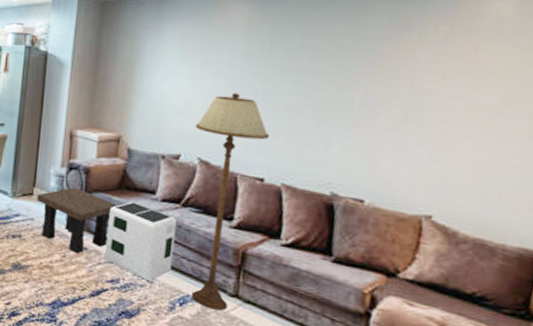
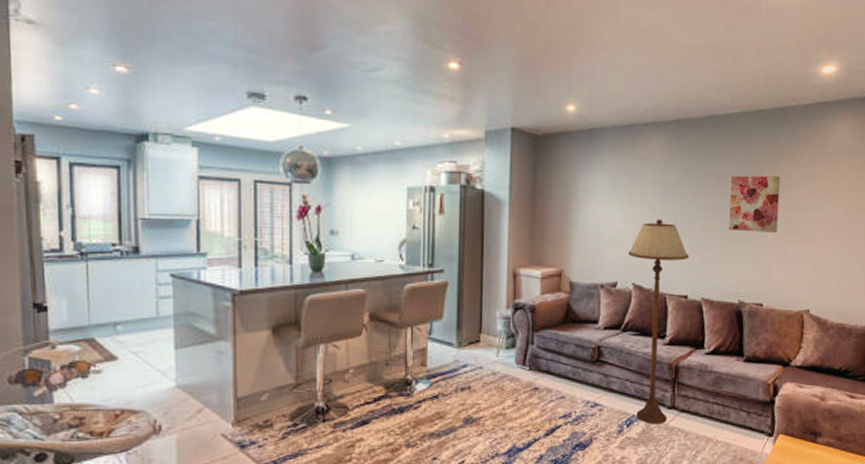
side table: present [37,187,118,254] -> none [484,328,565,395]
air purifier: present [105,202,177,282] -> none [556,334,619,410]
wall art: none [324,50,403,121] -> present [729,175,781,234]

